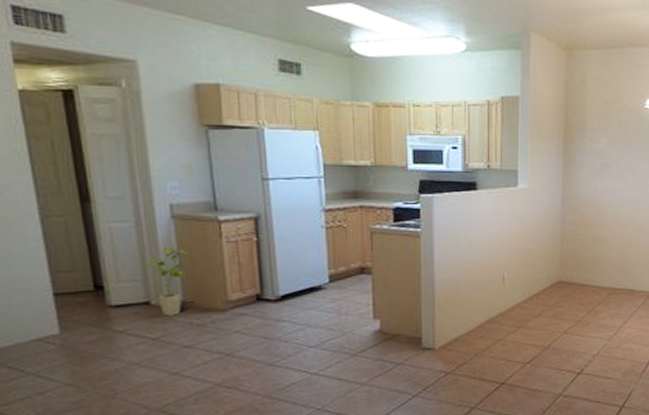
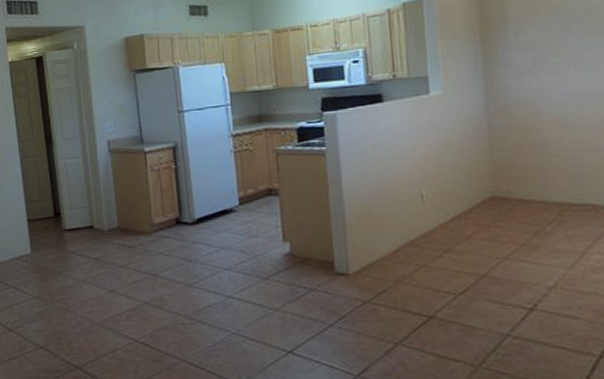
house plant: present [146,247,189,316] -> none [91,177,122,239]

